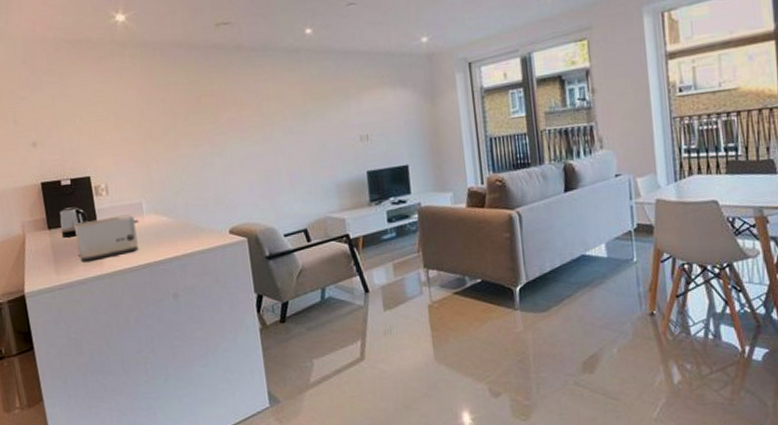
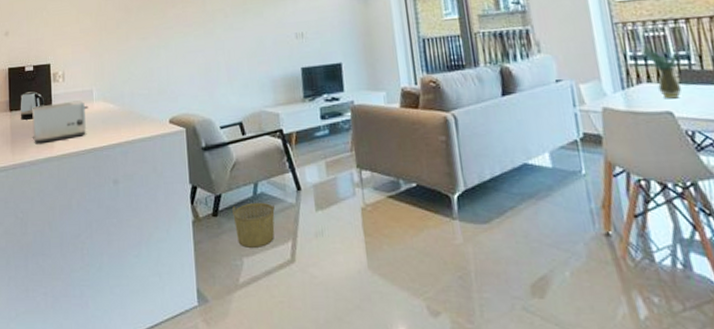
basket: none [300,306,344,350] -> present [232,202,275,248]
vase: none [699,143,728,189] -> present [646,51,682,99]

